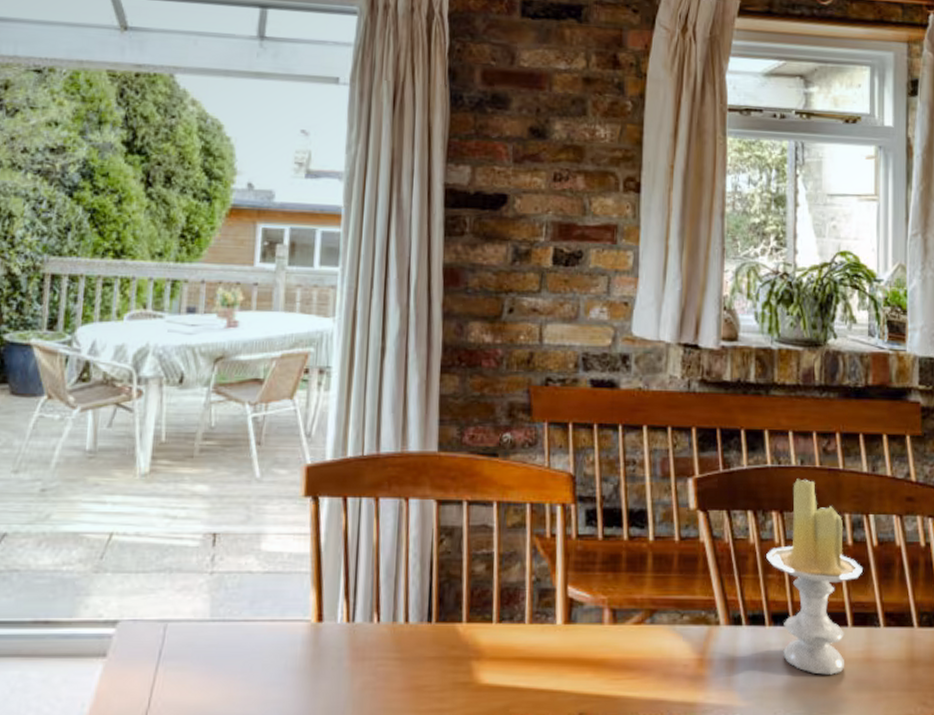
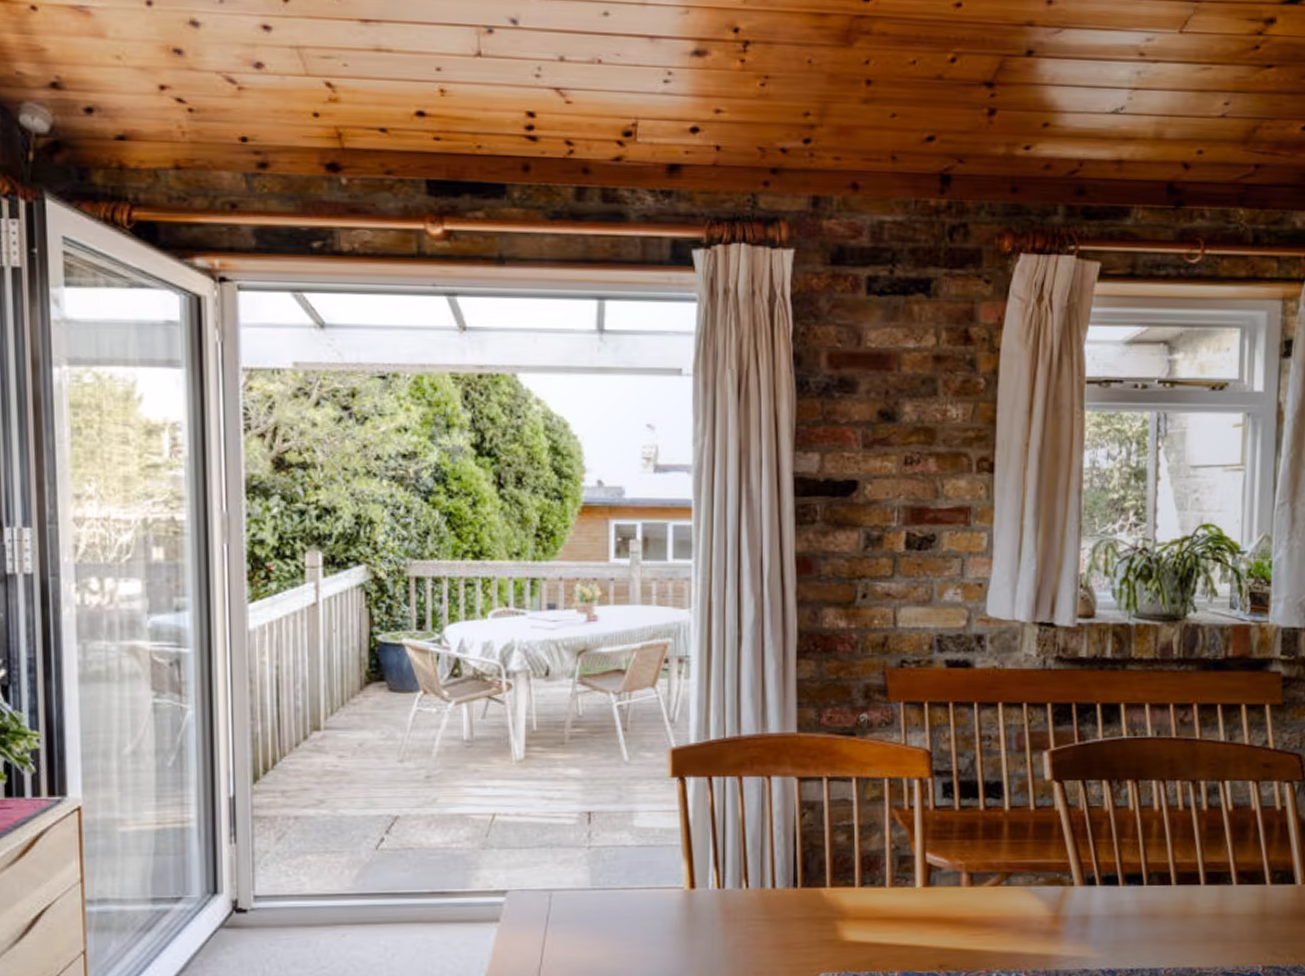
candle: present [766,479,863,675] -> none [1121,749,1217,929]

